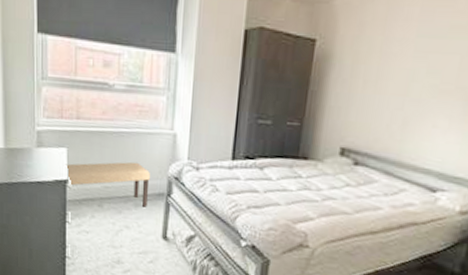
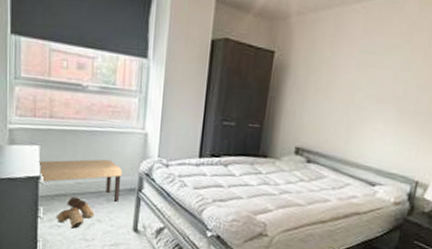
boots: none [85,201,123,235] -> present [57,197,95,229]

